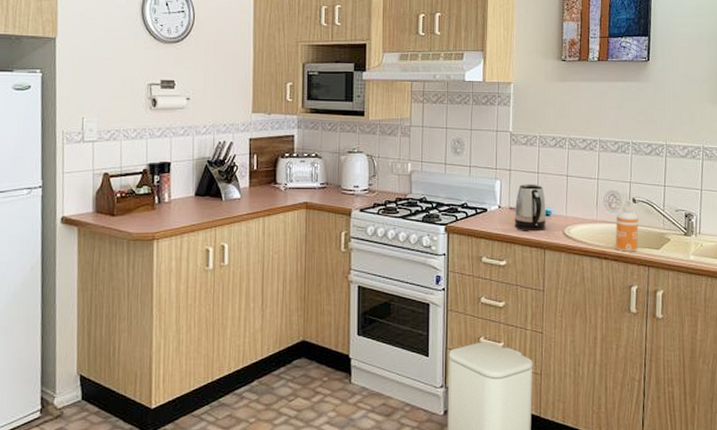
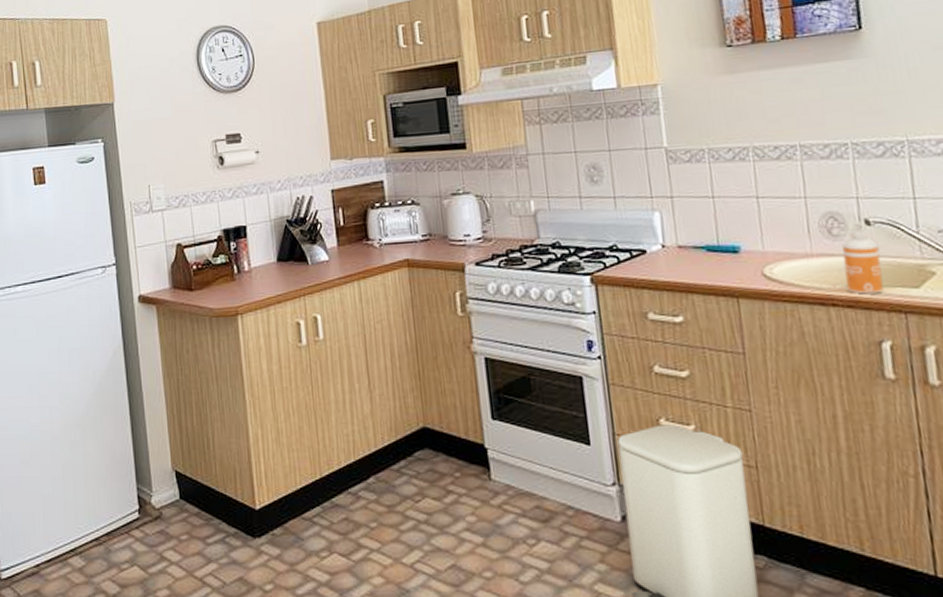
kettle: present [514,183,546,231] -> none [685,212,736,276]

